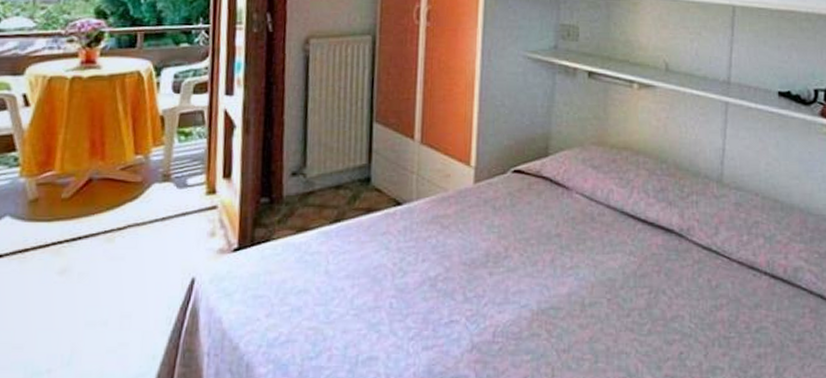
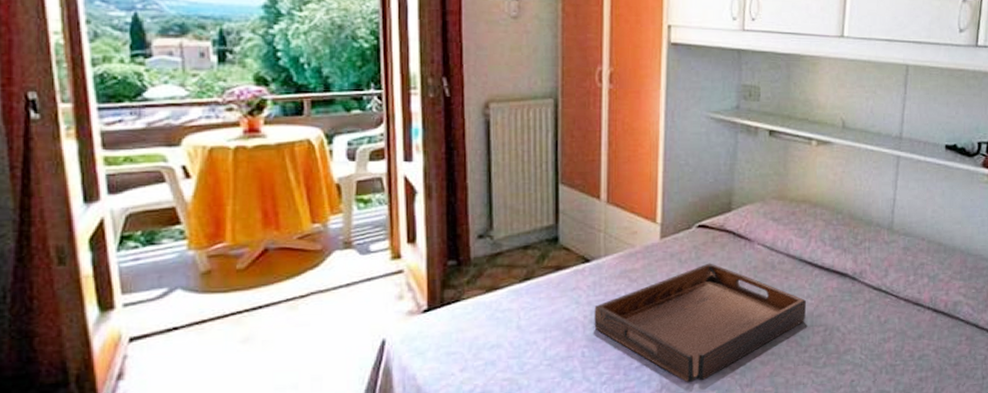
serving tray: none [403,211,629,344] -> present [594,263,807,383]

